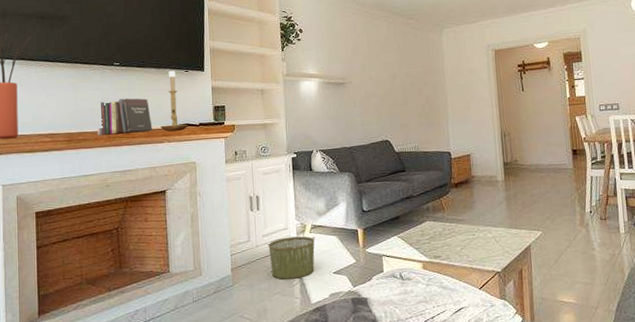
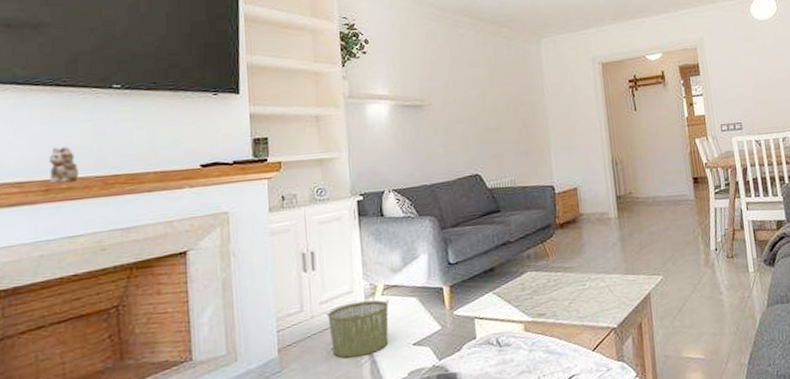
decorative figurine: none [70,108,91,136] -> present [48,146,79,184]
books: present [97,98,153,136] -> none [88,130,168,183]
candle holder: present [160,71,189,132] -> none [179,94,218,174]

